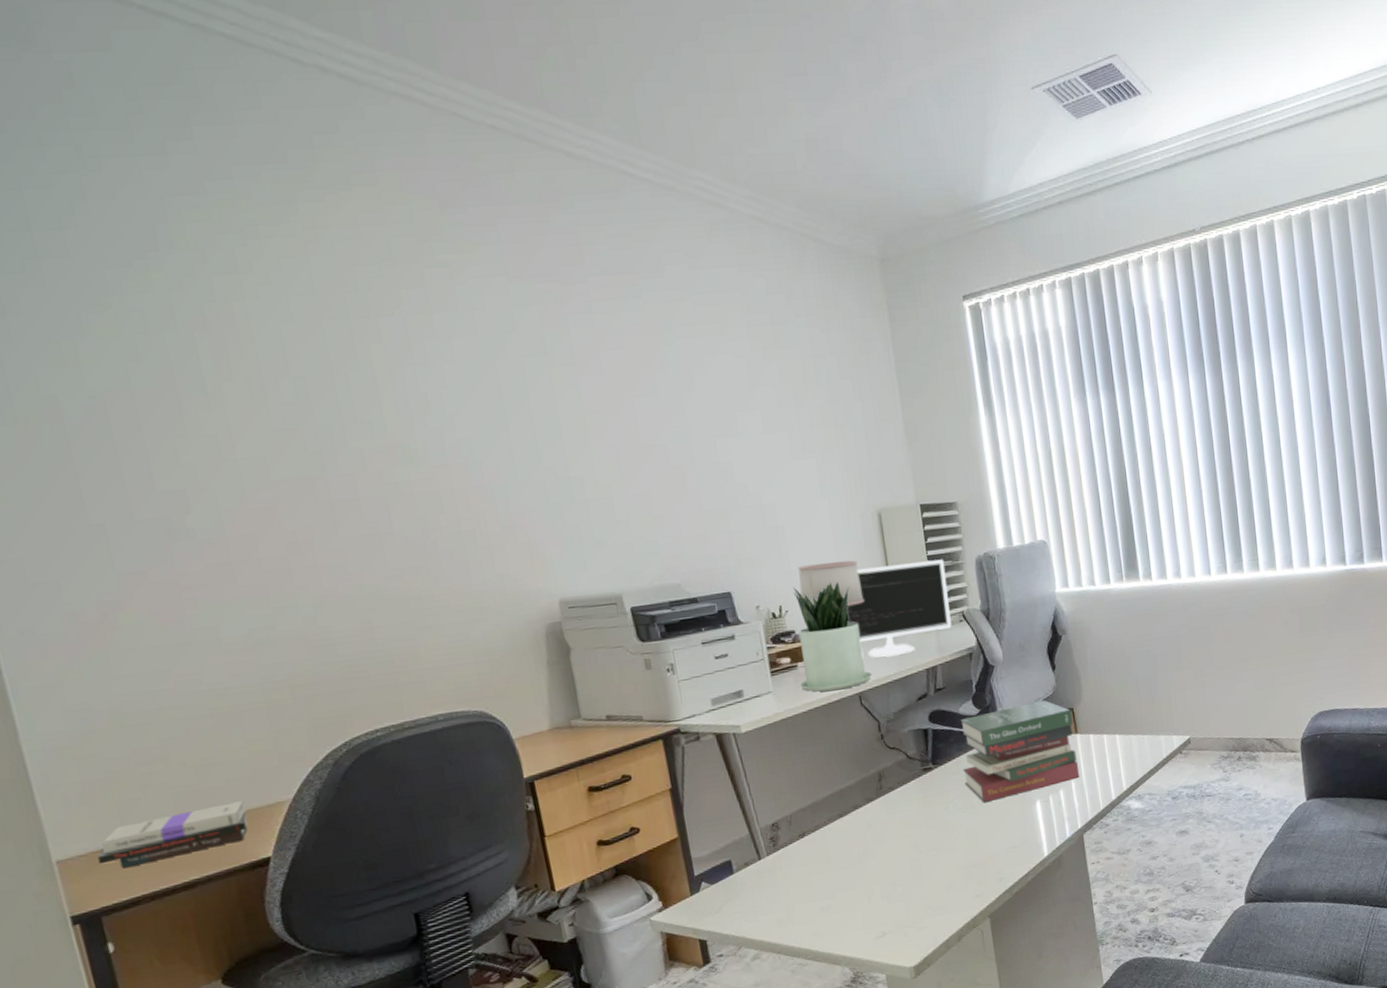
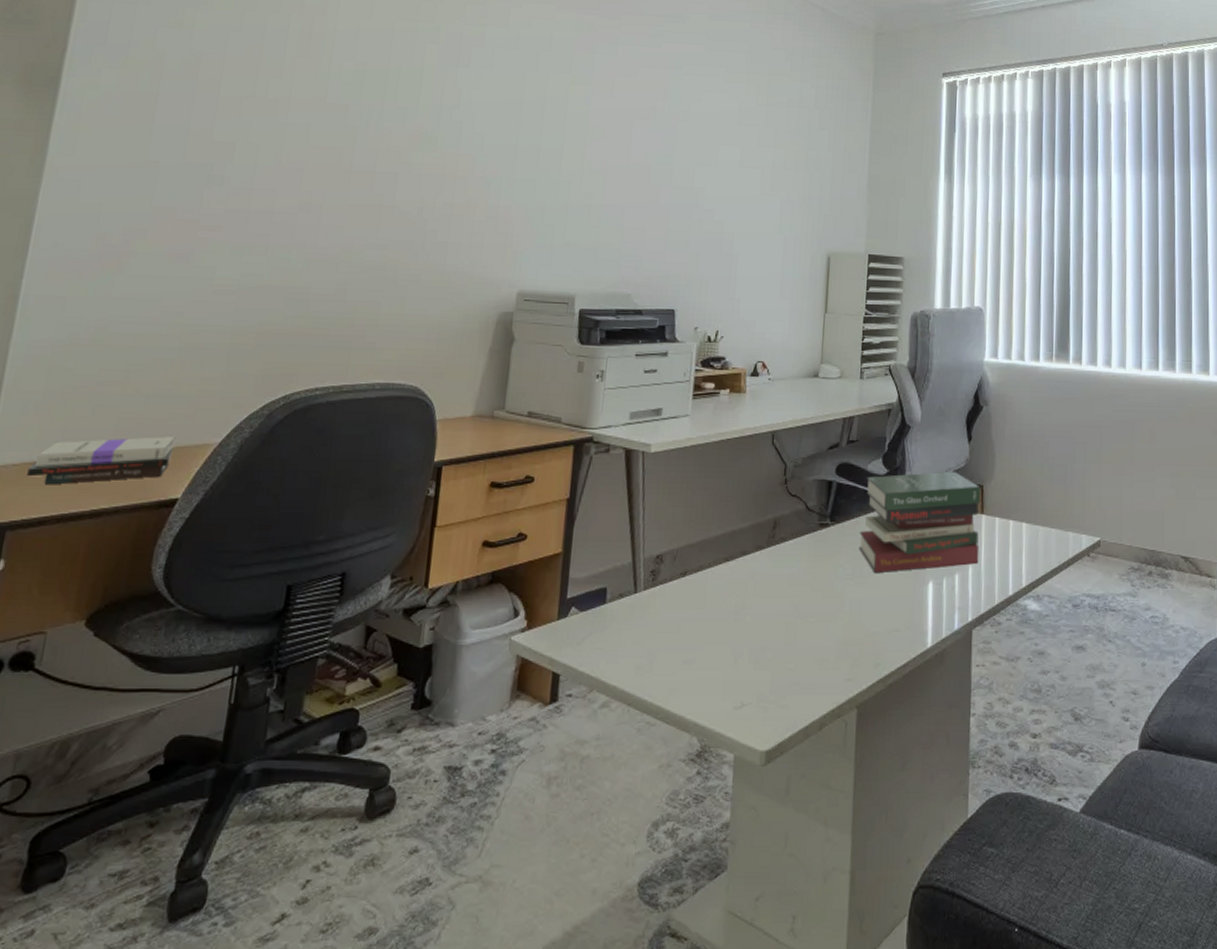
planter: present [793,582,872,692] -> none [718,314,790,425]
table lamp: present [798,560,865,622] -> none [739,295,799,358]
computer monitor: present [846,559,952,658] -> none [777,307,881,398]

